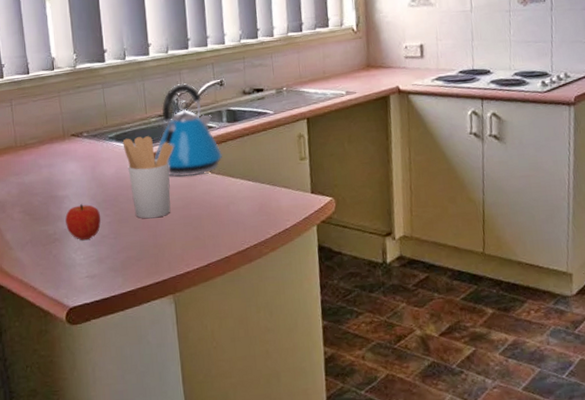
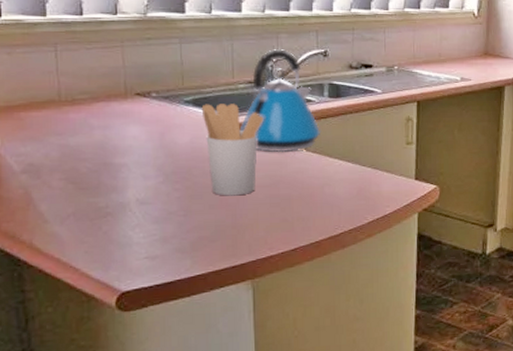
fruit: present [65,204,101,240] -> none [122,175,169,216]

